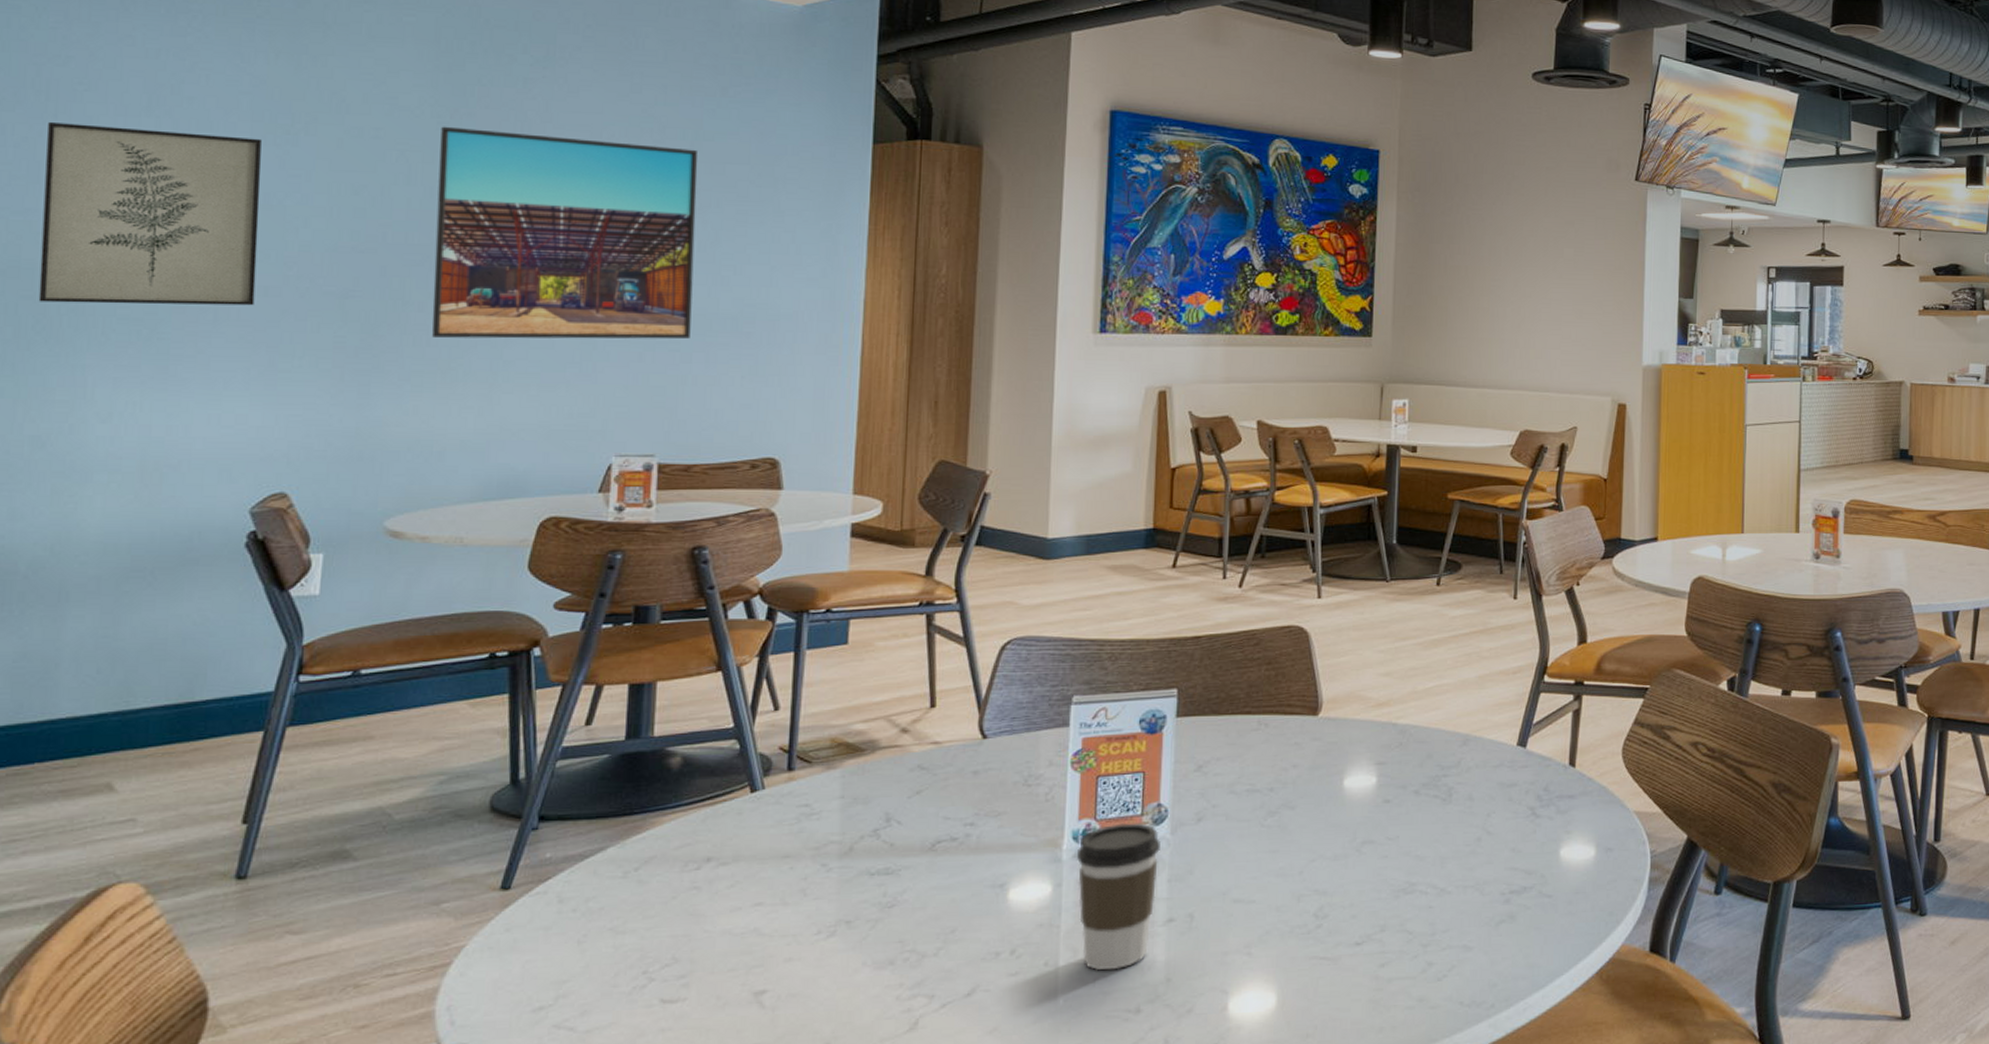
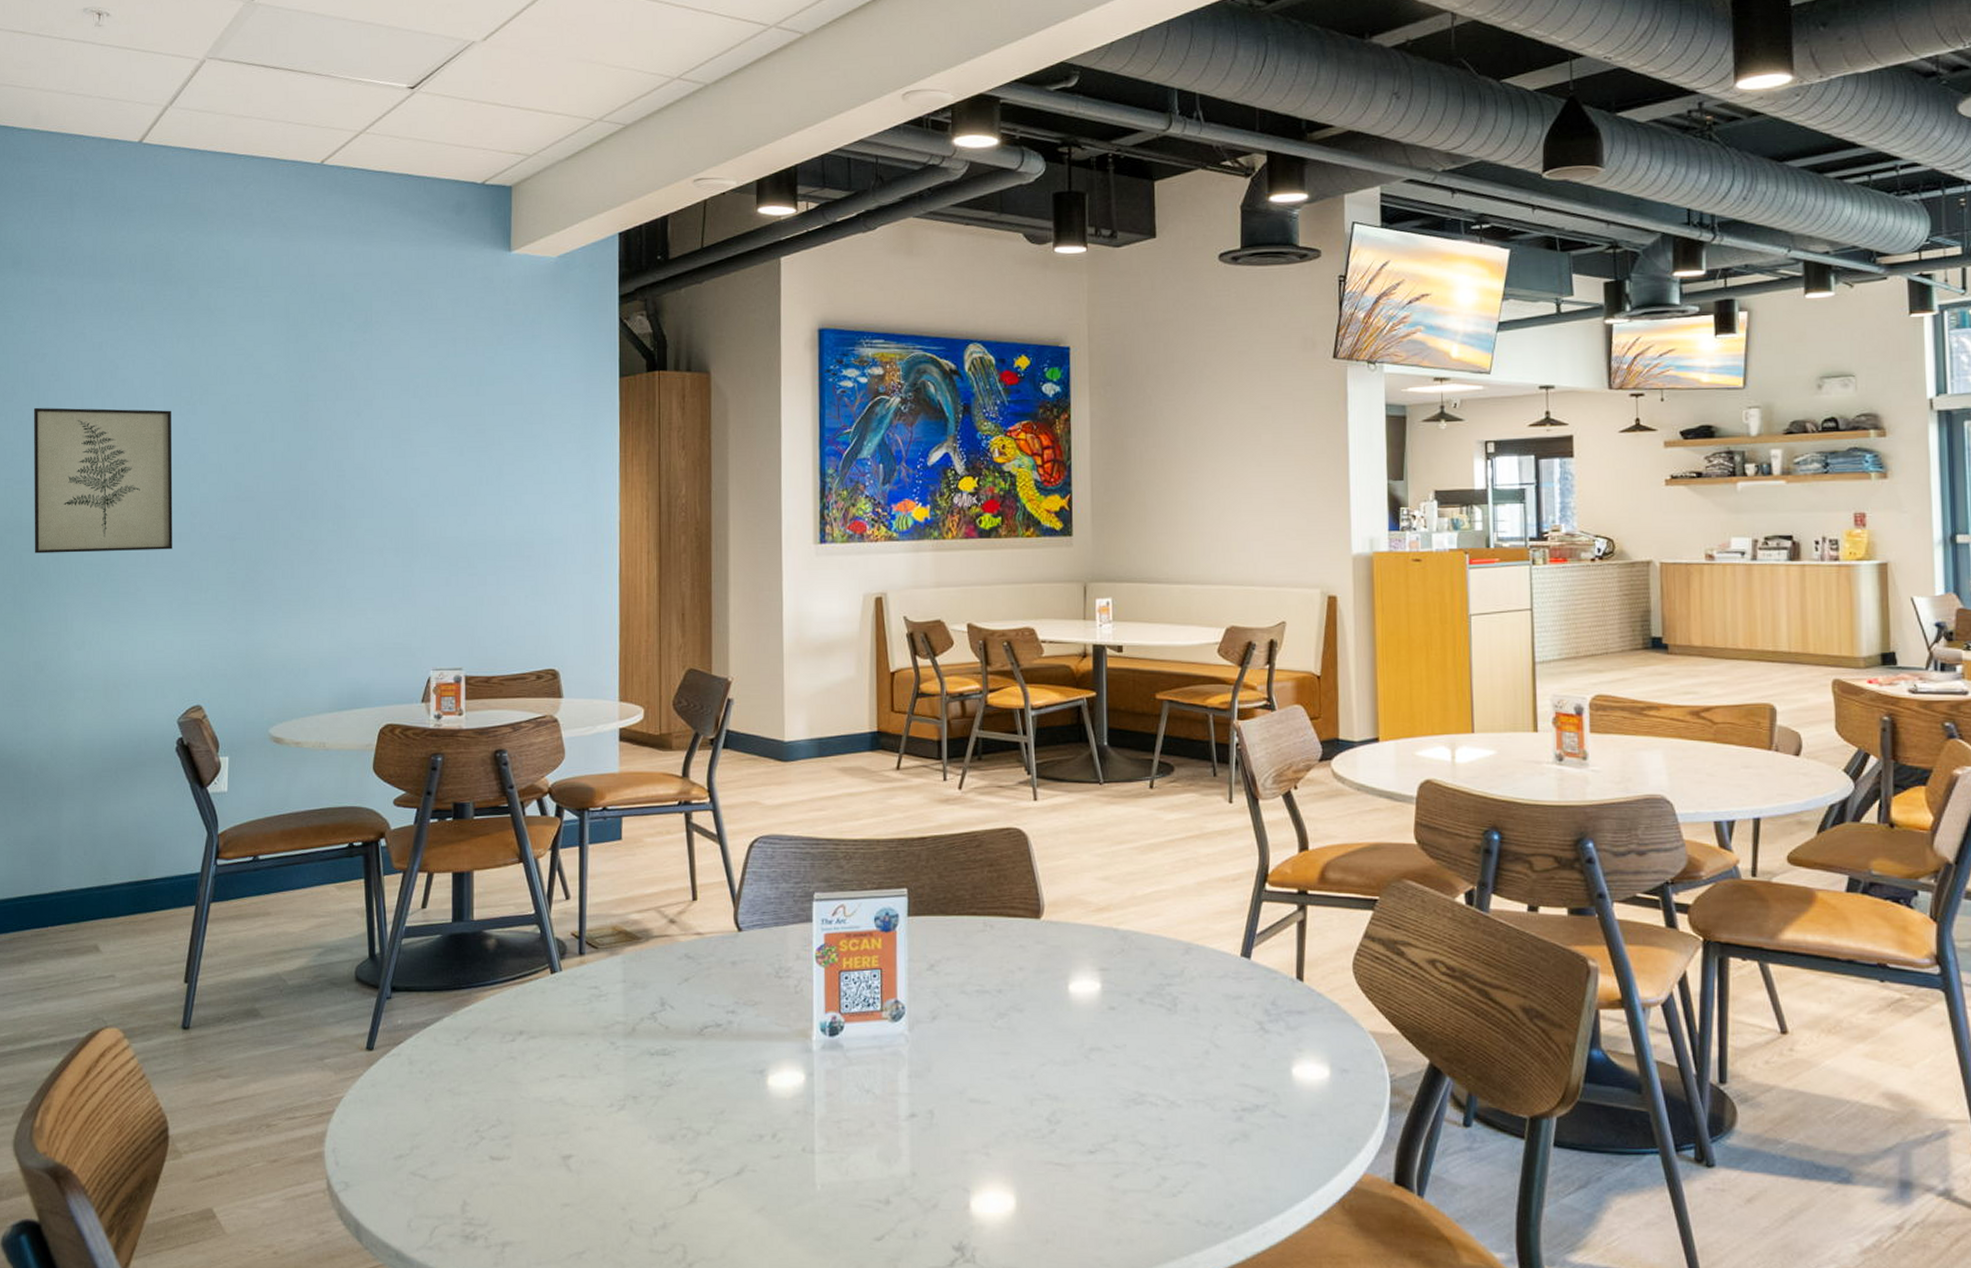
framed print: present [431,126,699,339] -> none [293,389,484,571]
coffee cup: present [1076,823,1160,971] -> none [825,1018,900,1160]

